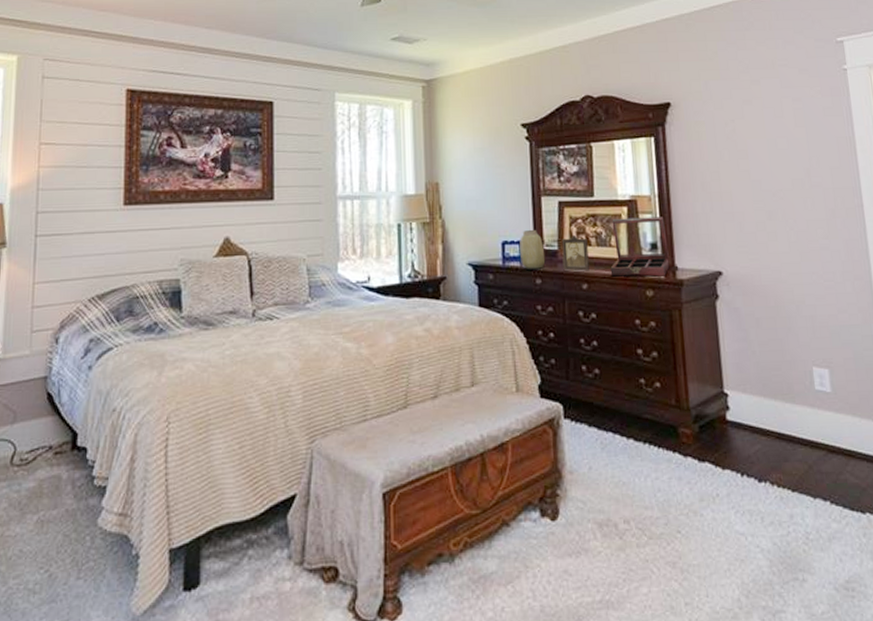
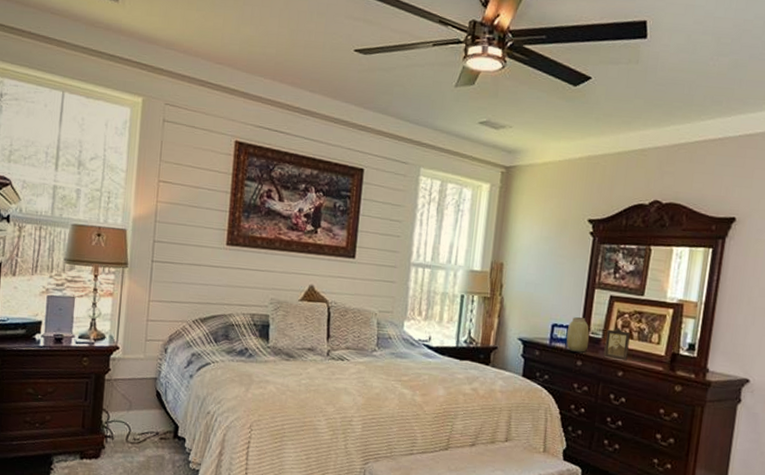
jewelry box: present [610,217,670,277] -> none [645,318,706,376]

